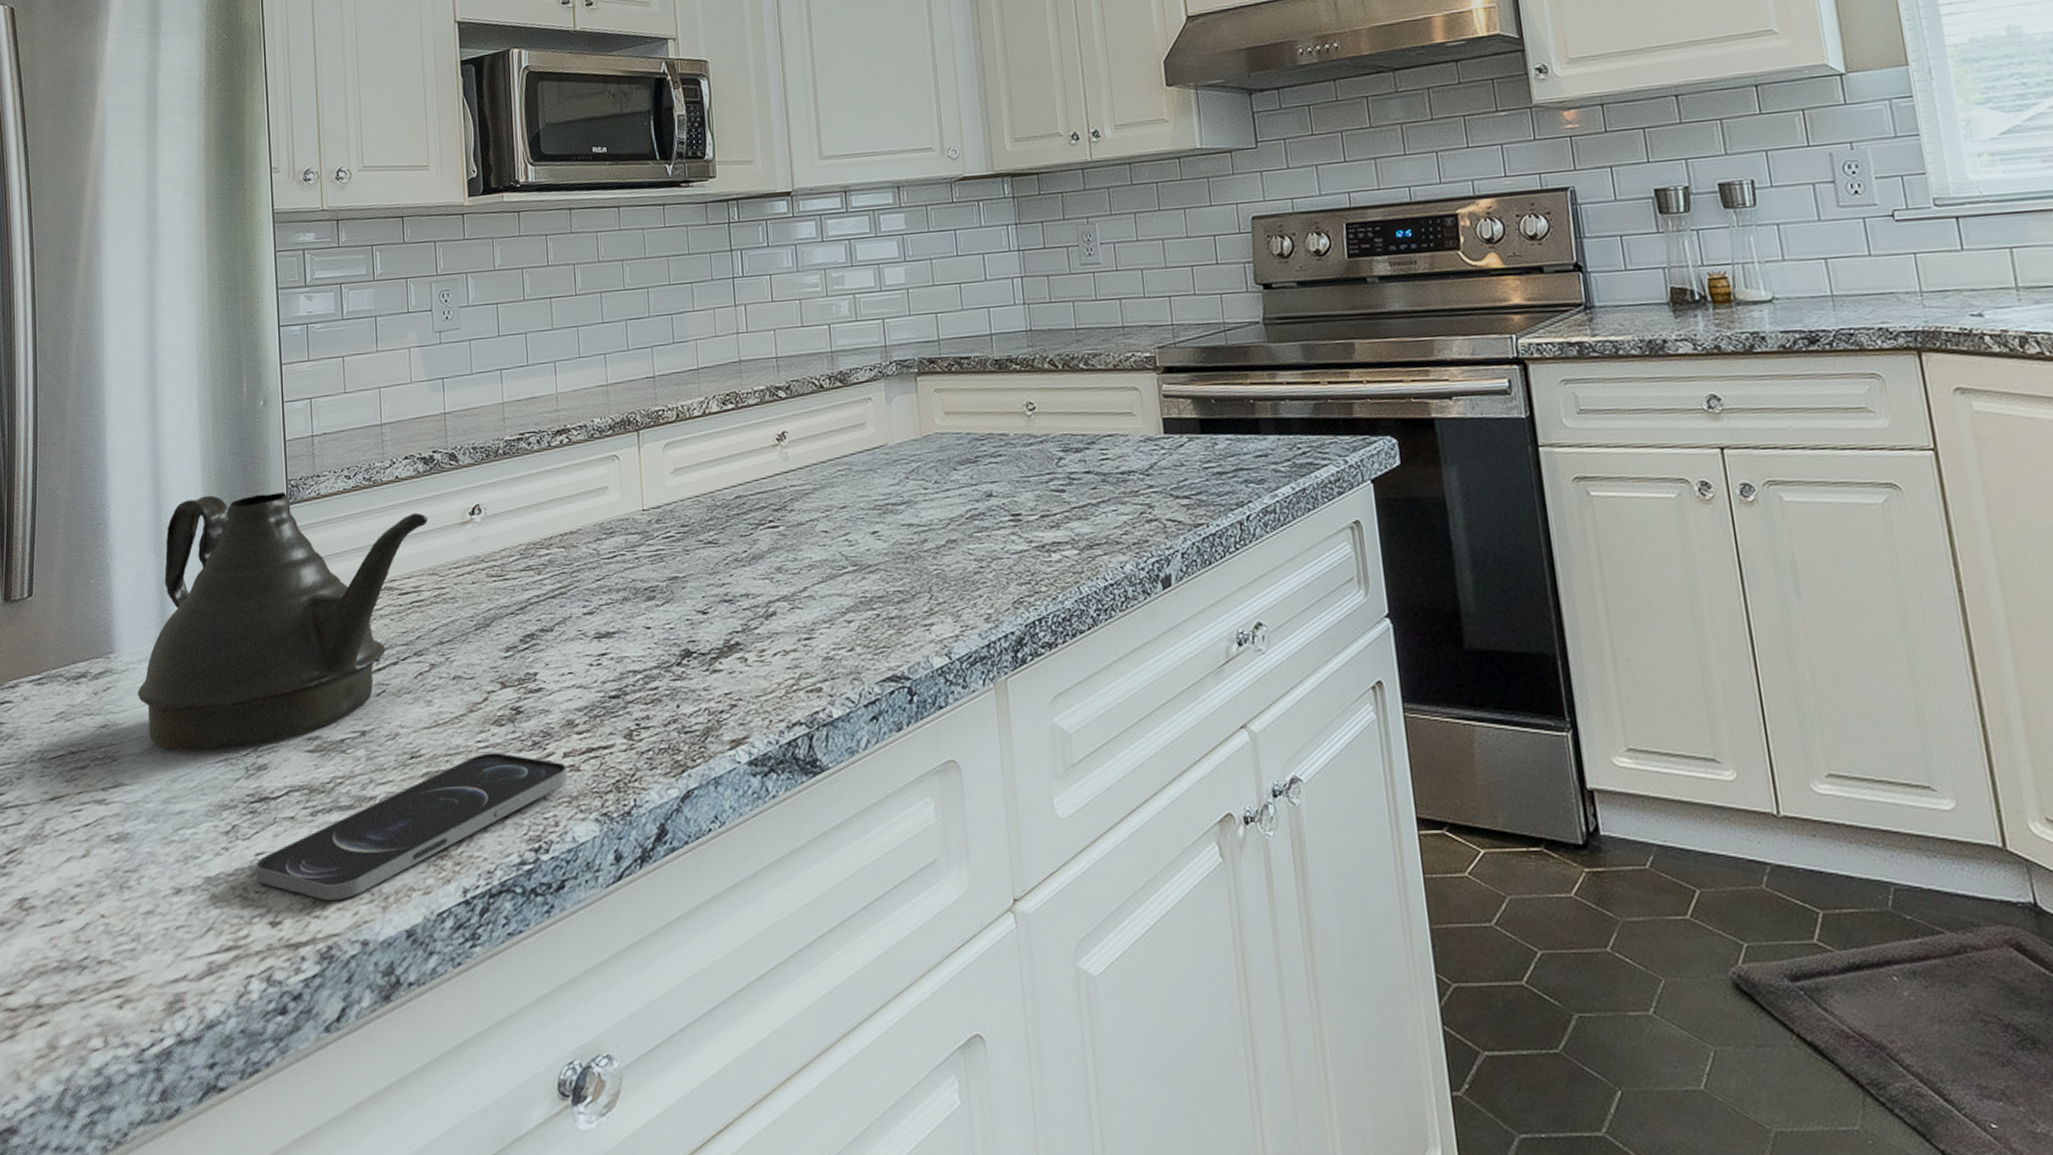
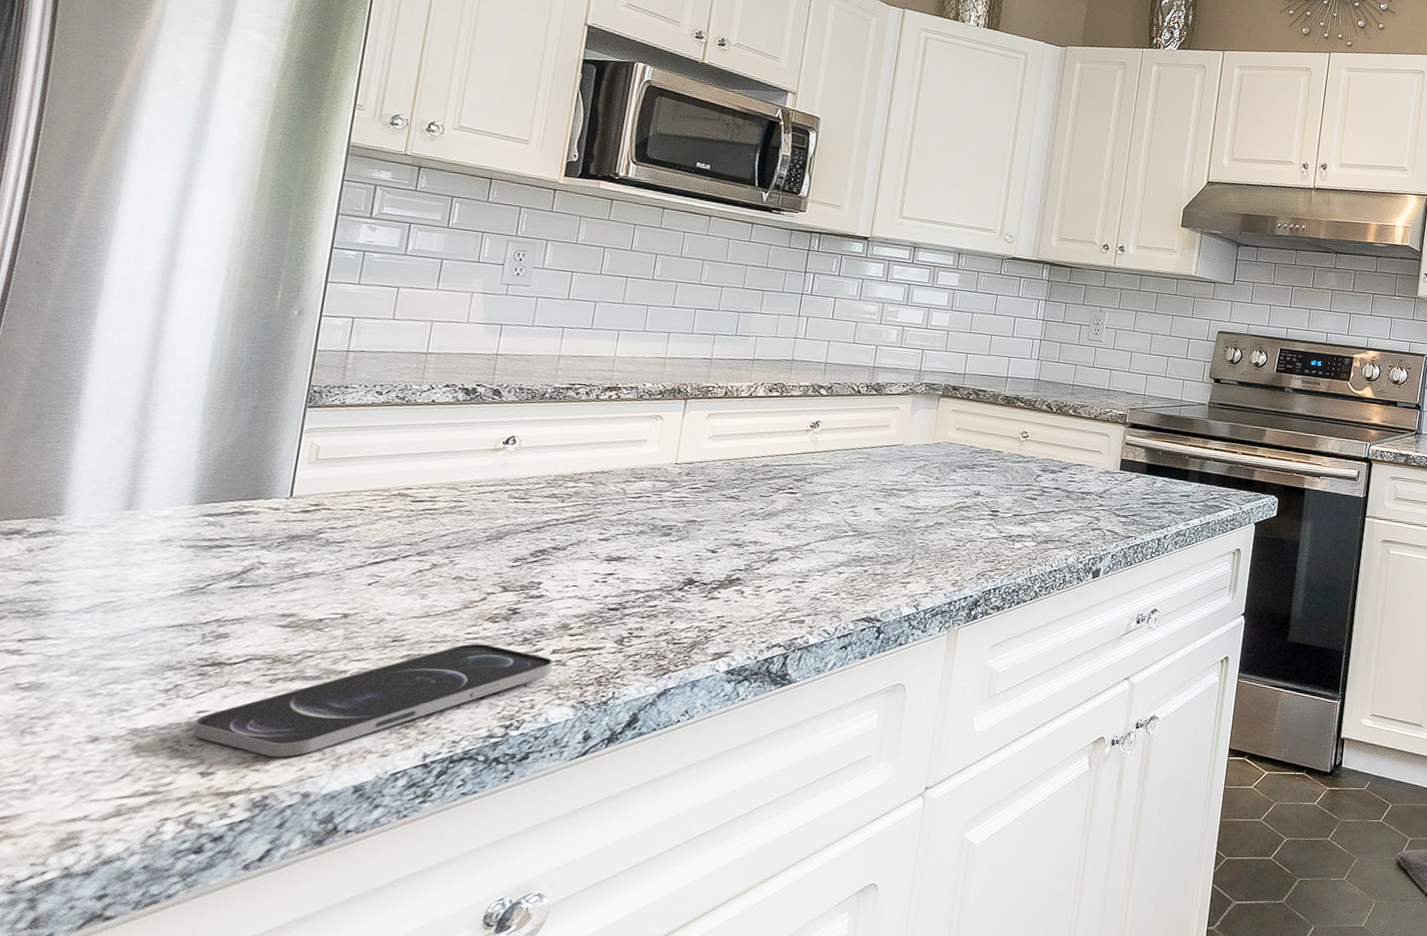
teapot: present [137,492,428,752] -> none [83,385,458,616]

